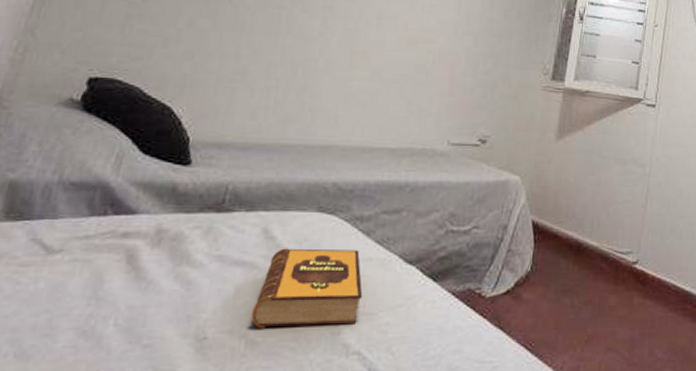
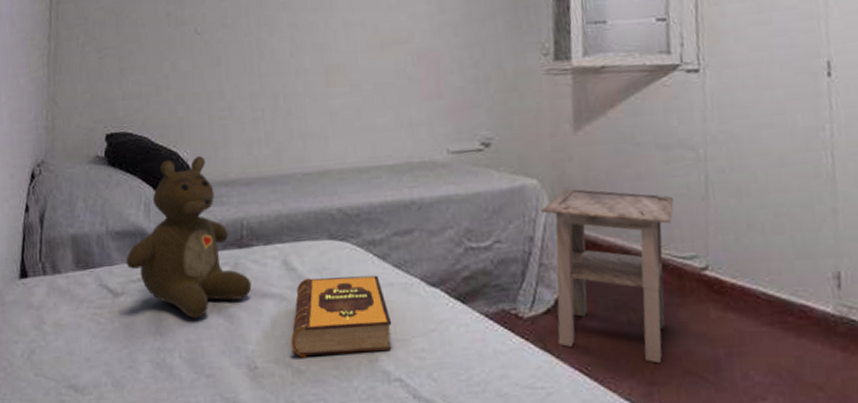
teddy bear: none [74,113,223,283] -> present [126,156,252,319]
side table: none [511,187,621,341] -> present [540,188,674,364]

